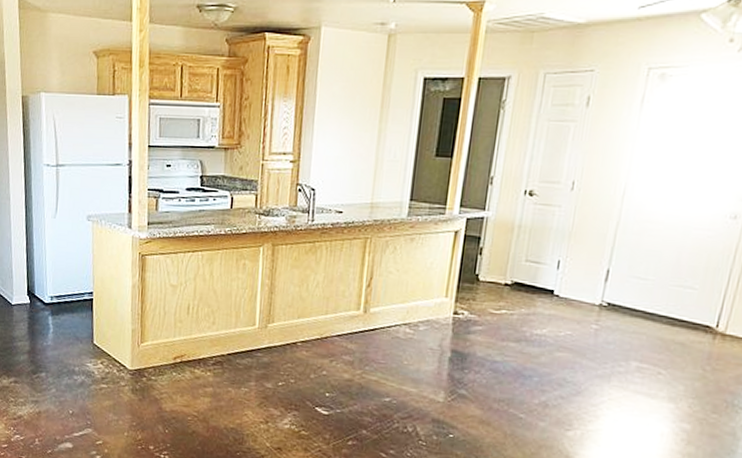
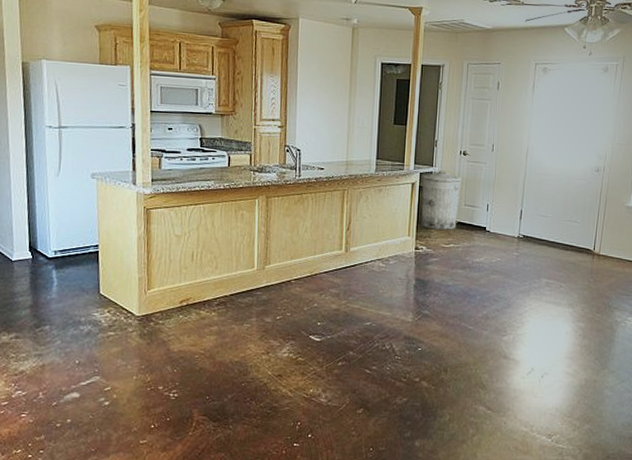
trash can: none [463,215,525,292] -> present [421,170,462,230]

